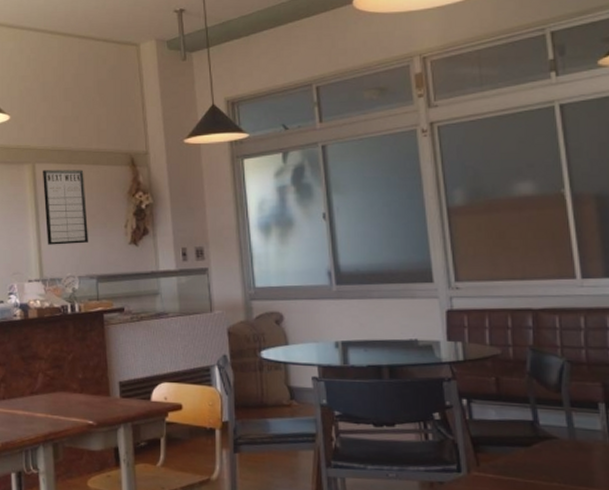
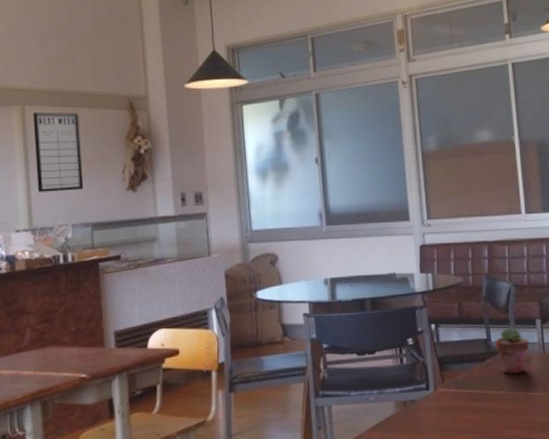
potted succulent: none [544,409,589,465] -> present [495,327,528,374]

